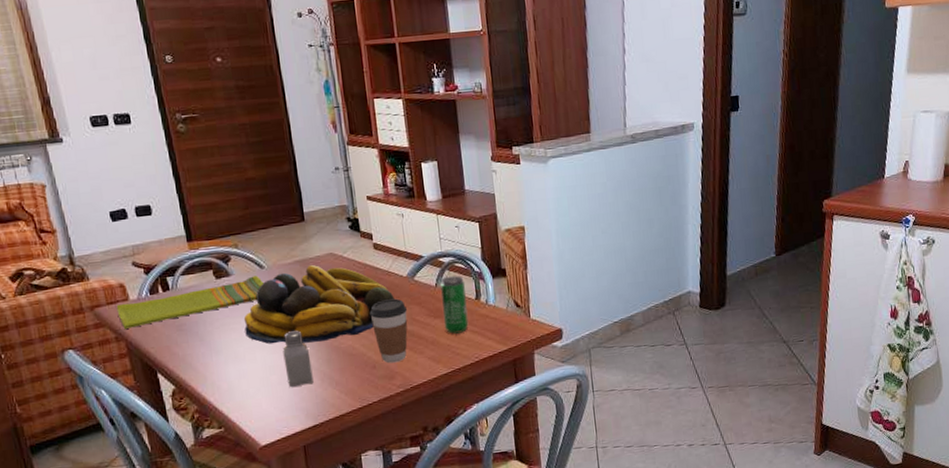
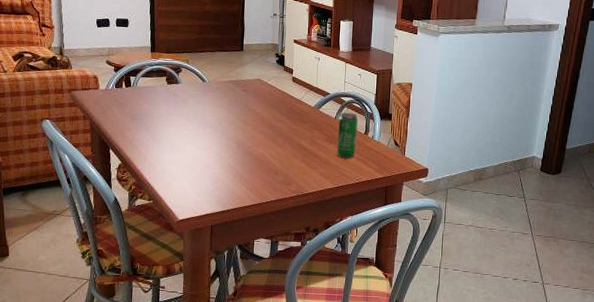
dish towel: present [116,275,264,329] -> none [88,86,203,111]
fruit bowl: present [243,265,395,345] -> none [182,86,302,146]
saltshaker: present [282,330,314,388] -> none [207,134,229,179]
coffee cup: present [369,298,408,363] -> none [280,122,310,173]

